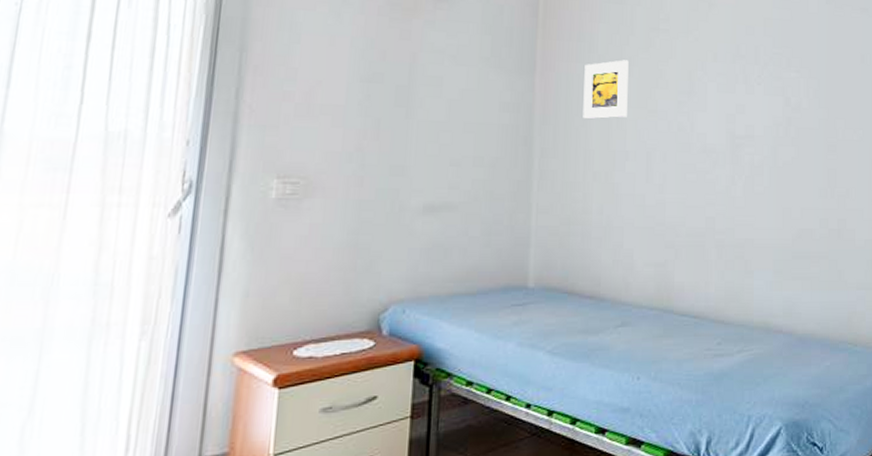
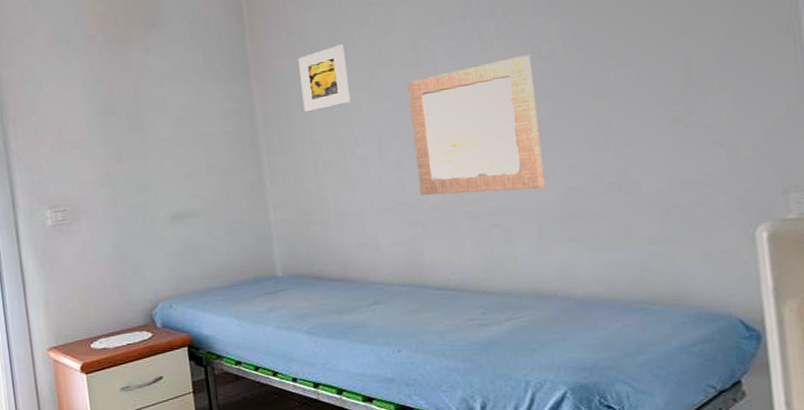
wall art: none [678,103,782,227] -> present [407,55,545,195]

